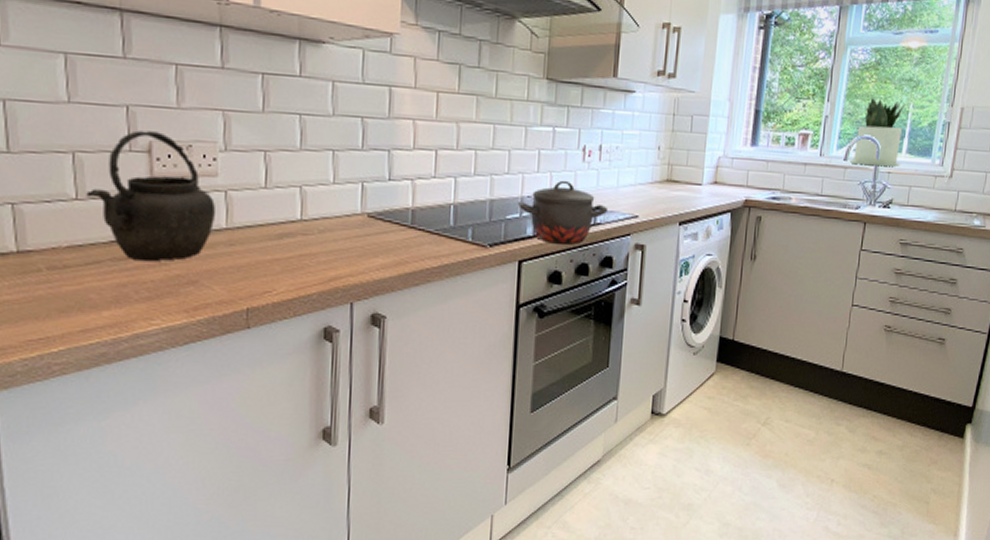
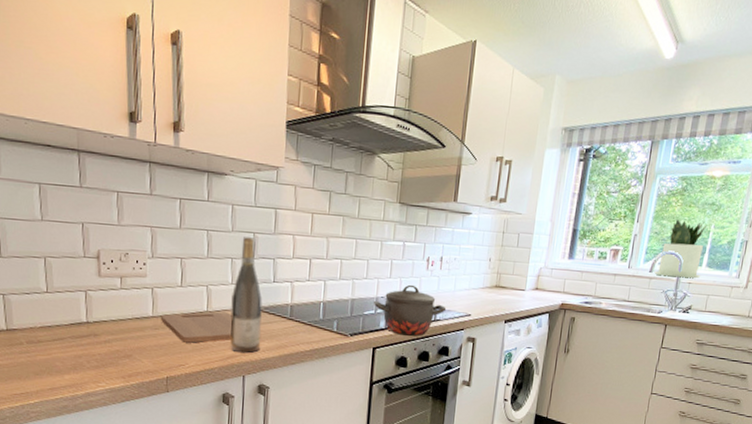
kettle: present [86,130,217,262] -> none [53,241,146,340]
cutting board: none [237,220,335,262] -> present [160,312,232,343]
wine bottle: none [332,122,375,272] -> present [230,237,263,353]

